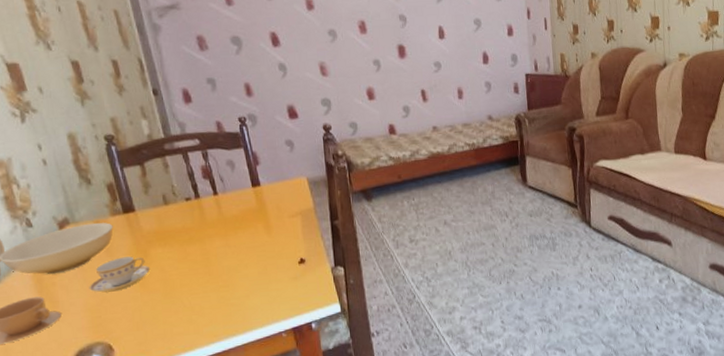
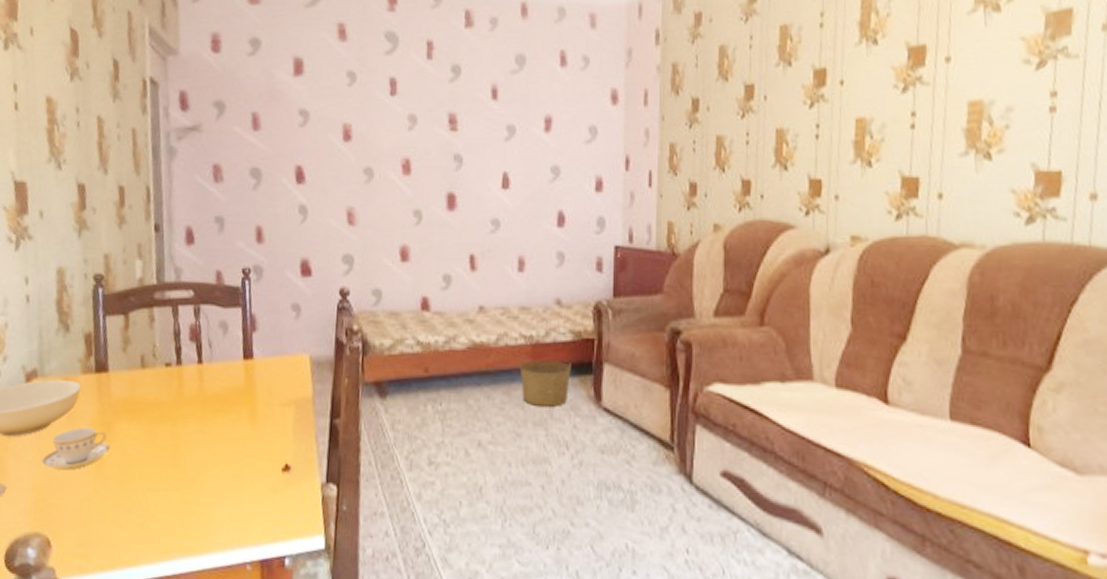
basket: none [467,158,504,192] -> present [519,360,571,408]

